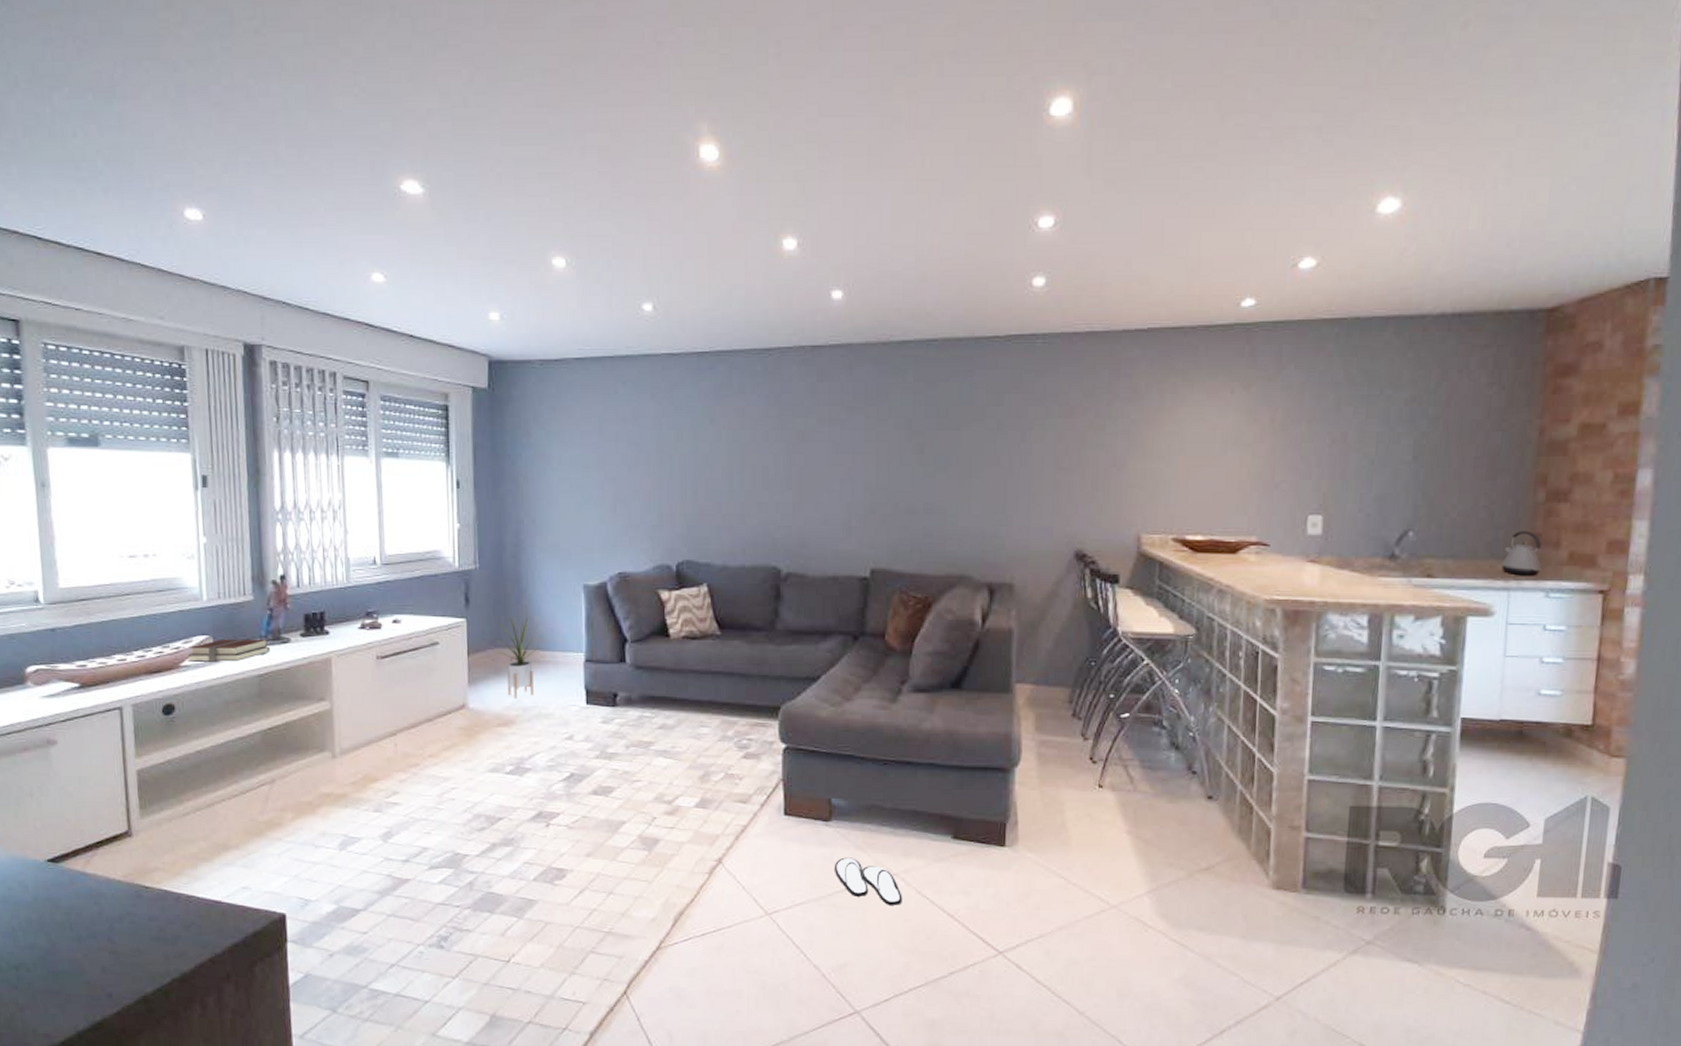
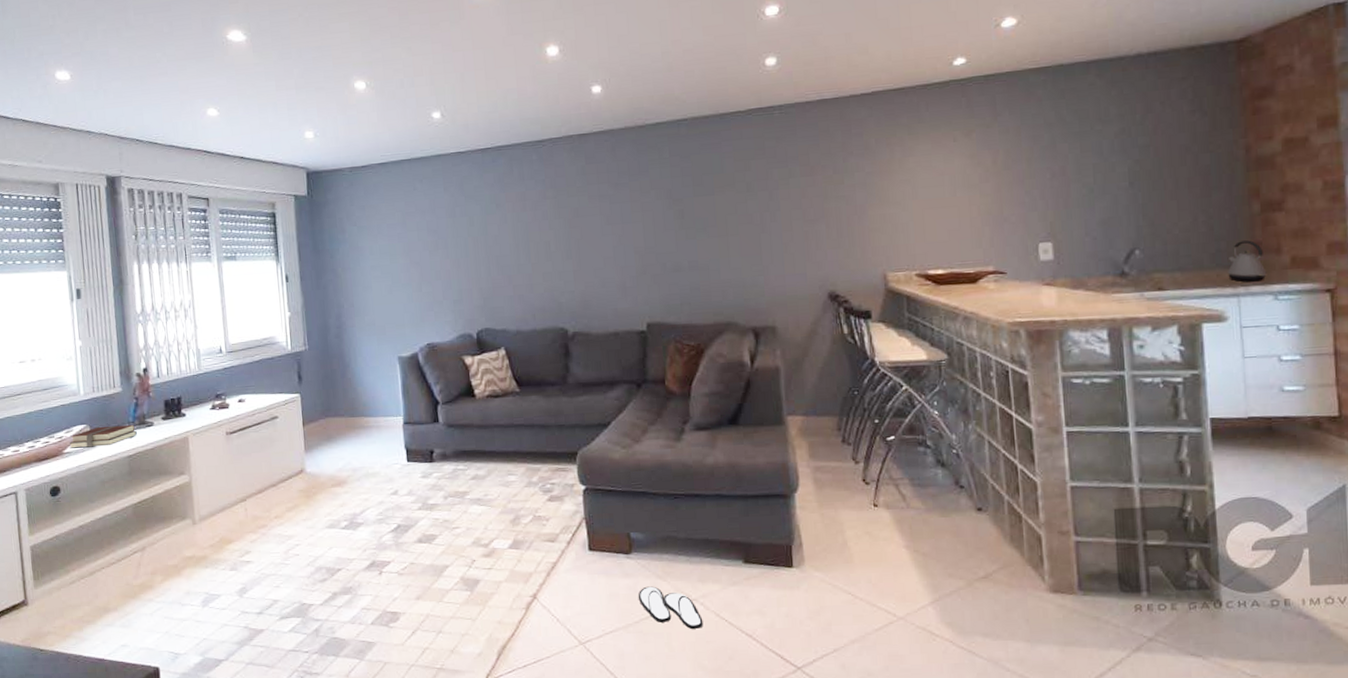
house plant: present [495,613,538,699] -> none [326,385,363,461]

